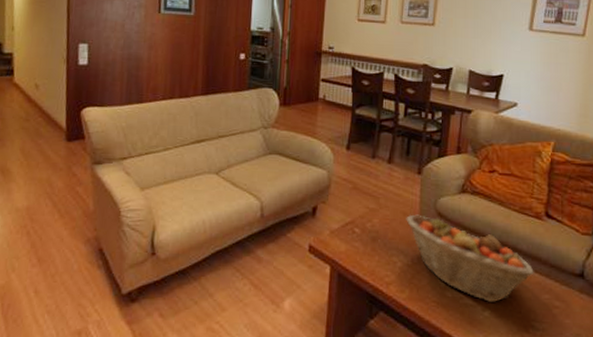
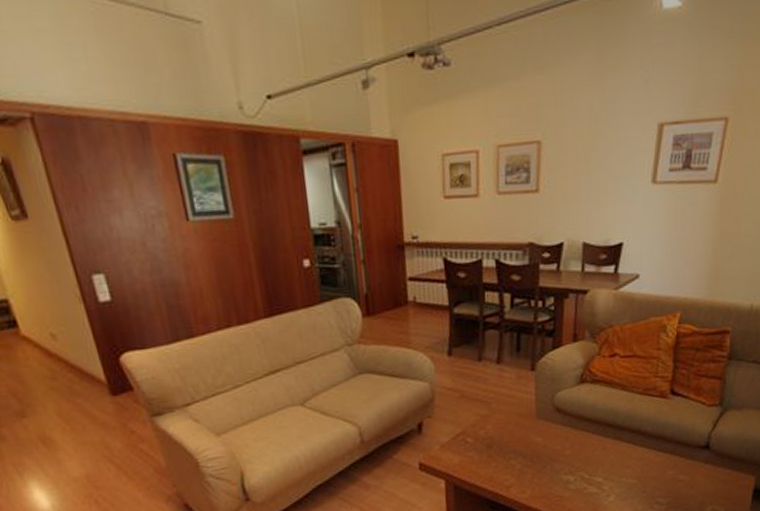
fruit basket: present [406,214,534,302] -> none [522,413,659,487]

